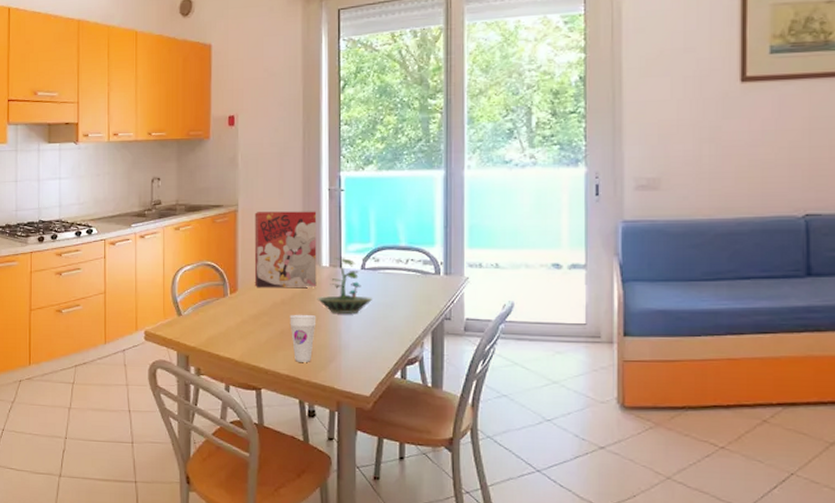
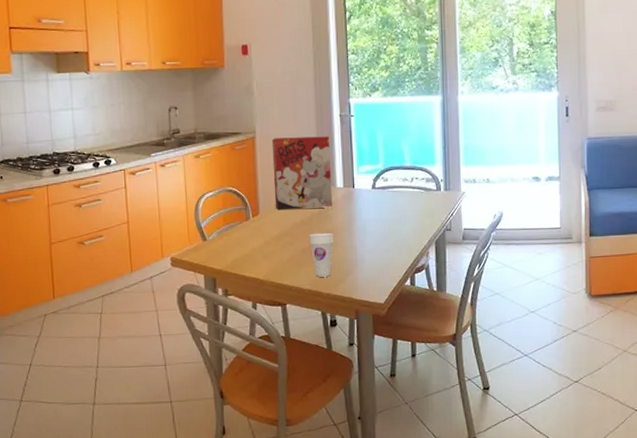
terrarium: present [317,257,373,313] -> none [333,178,384,230]

